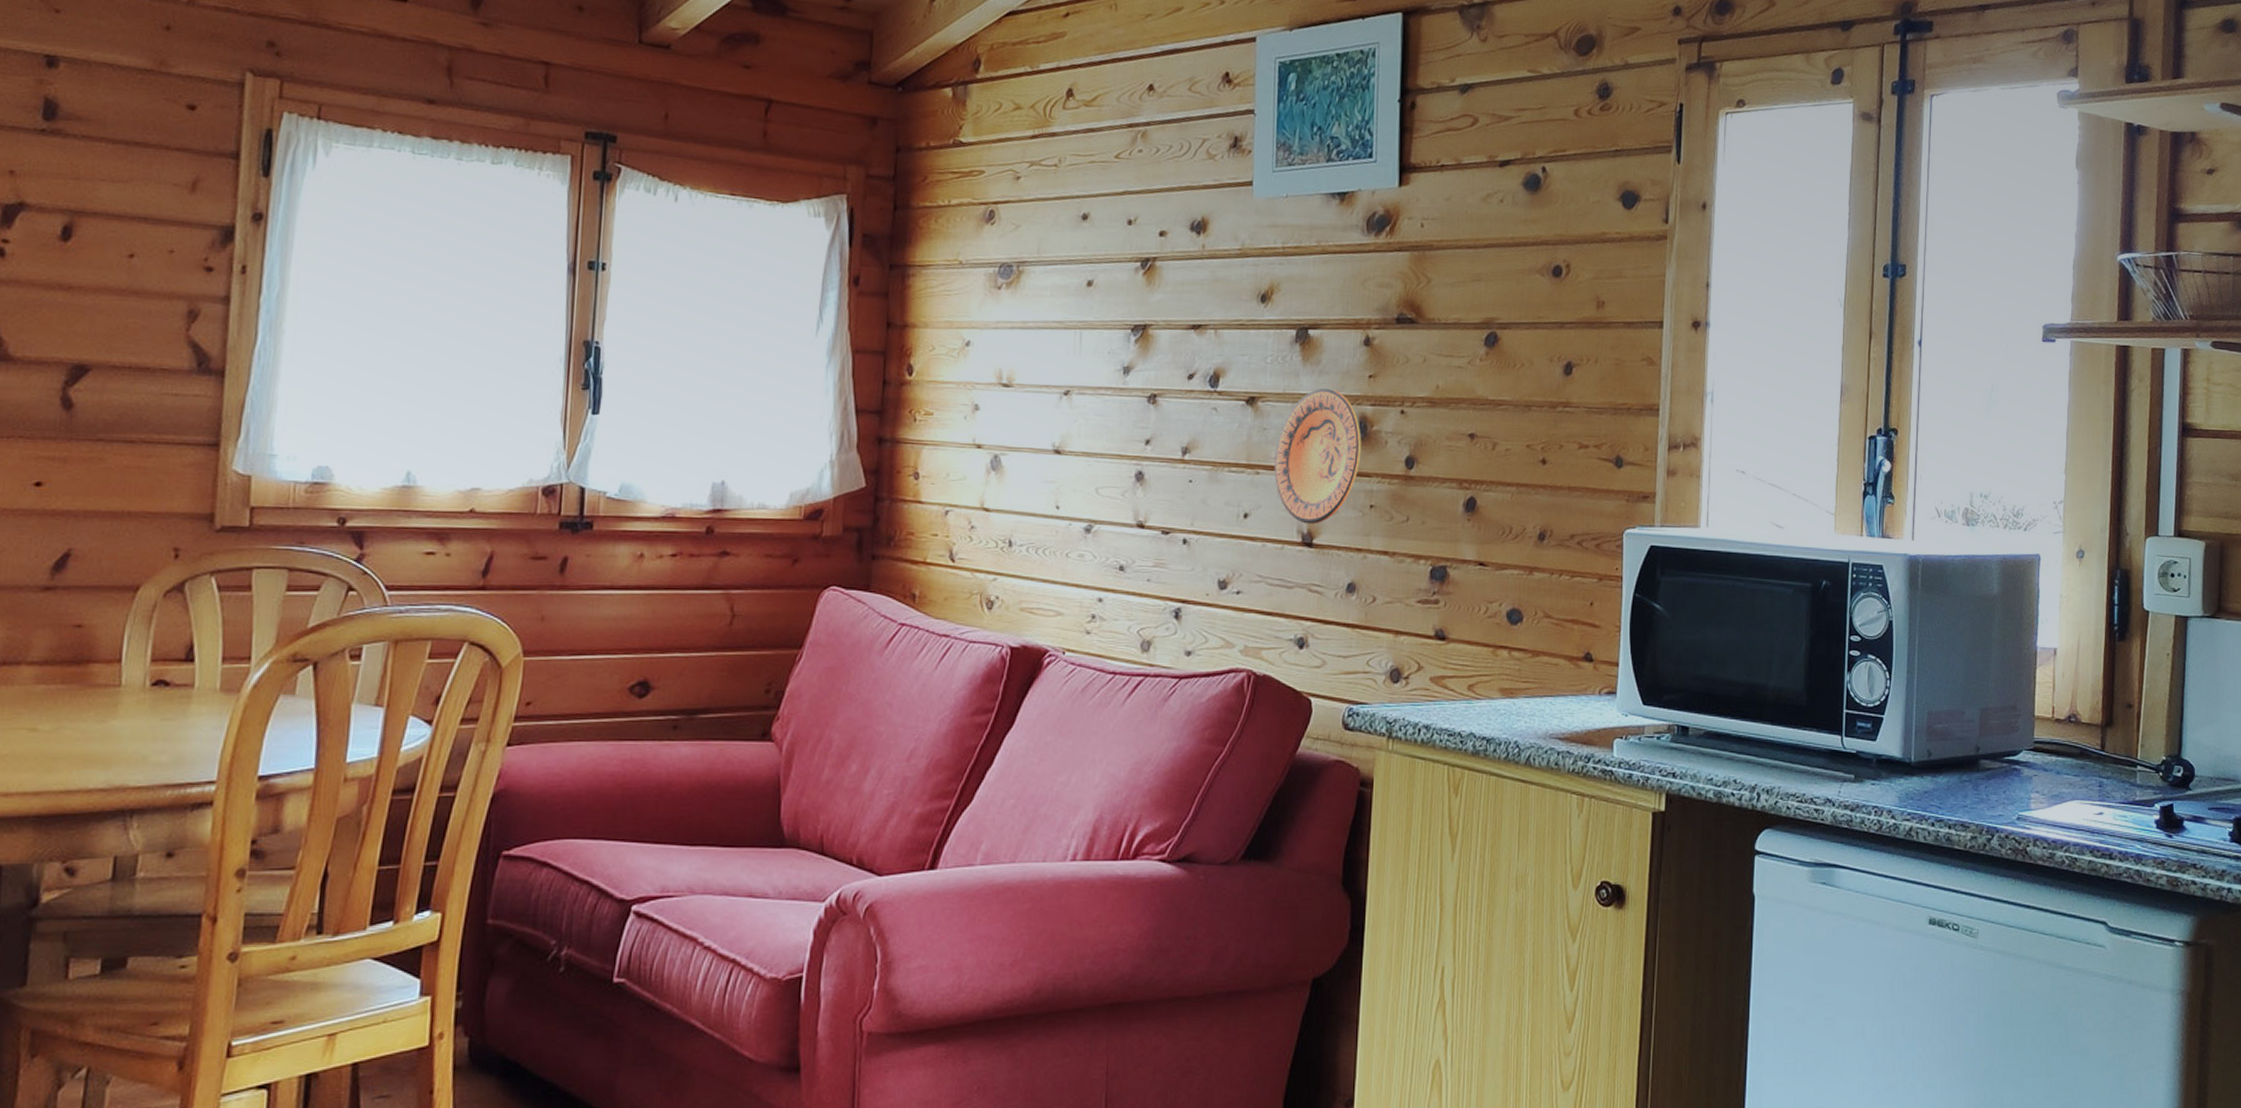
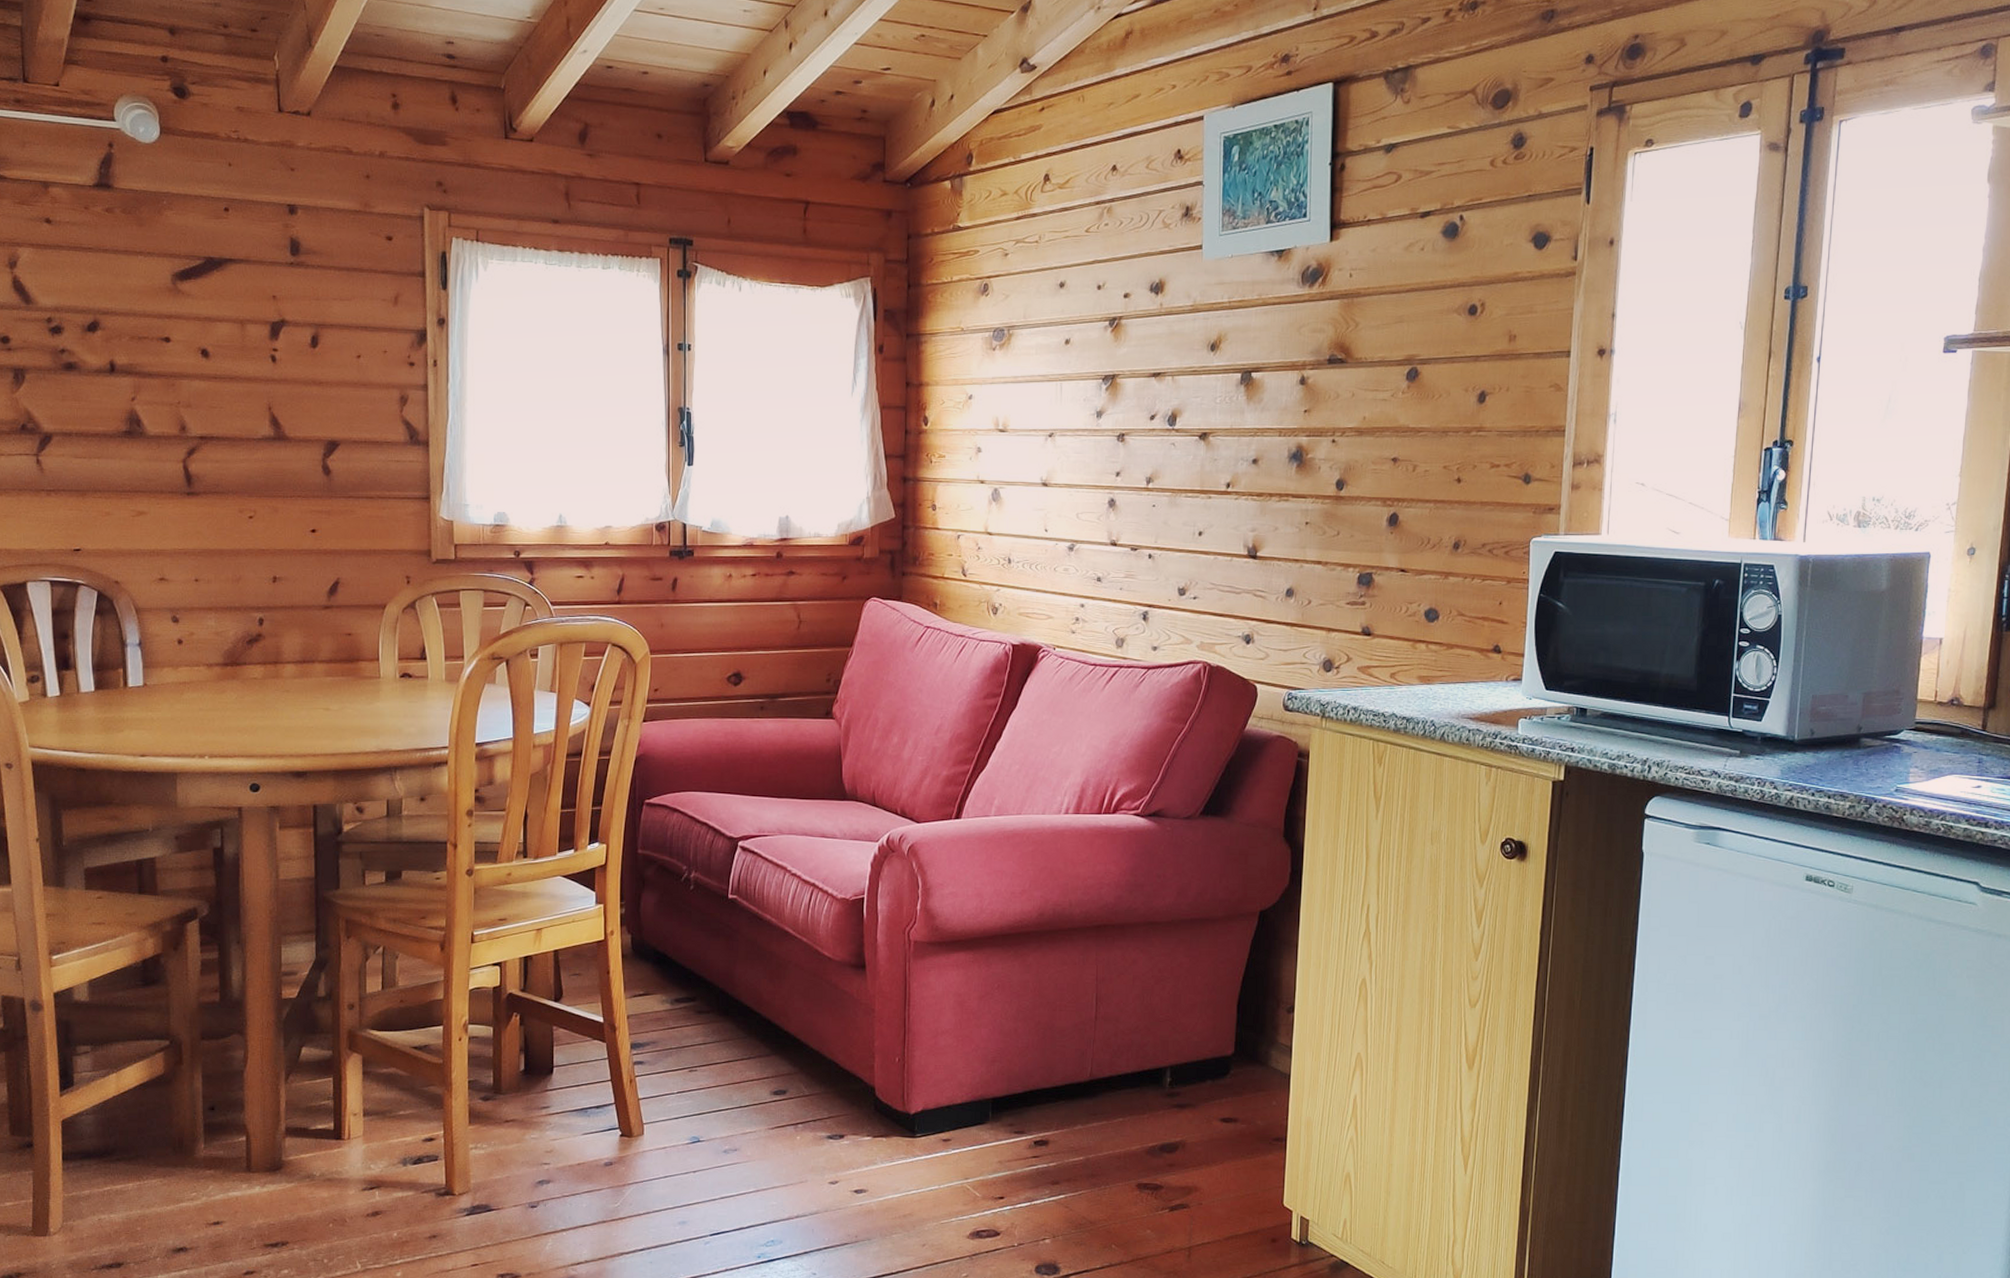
decorative plate: present [1274,388,1362,524] -> none [1223,423,1298,540]

